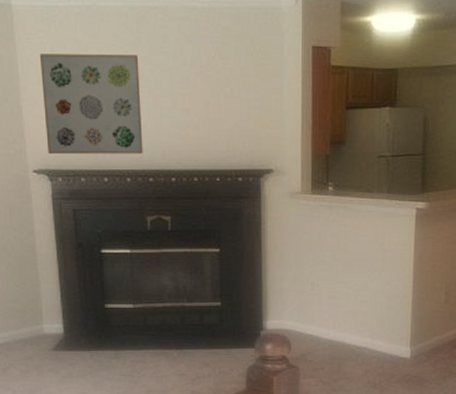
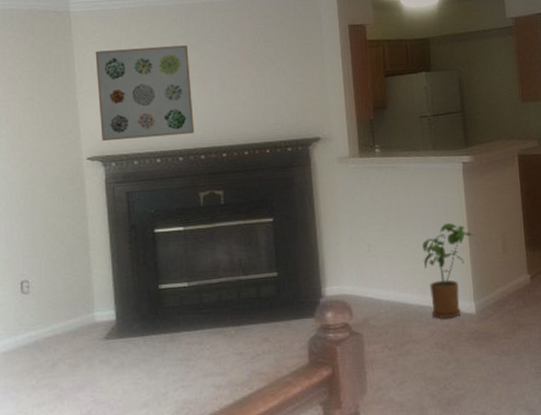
house plant: none [365,268,418,361] -> present [422,222,474,319]

